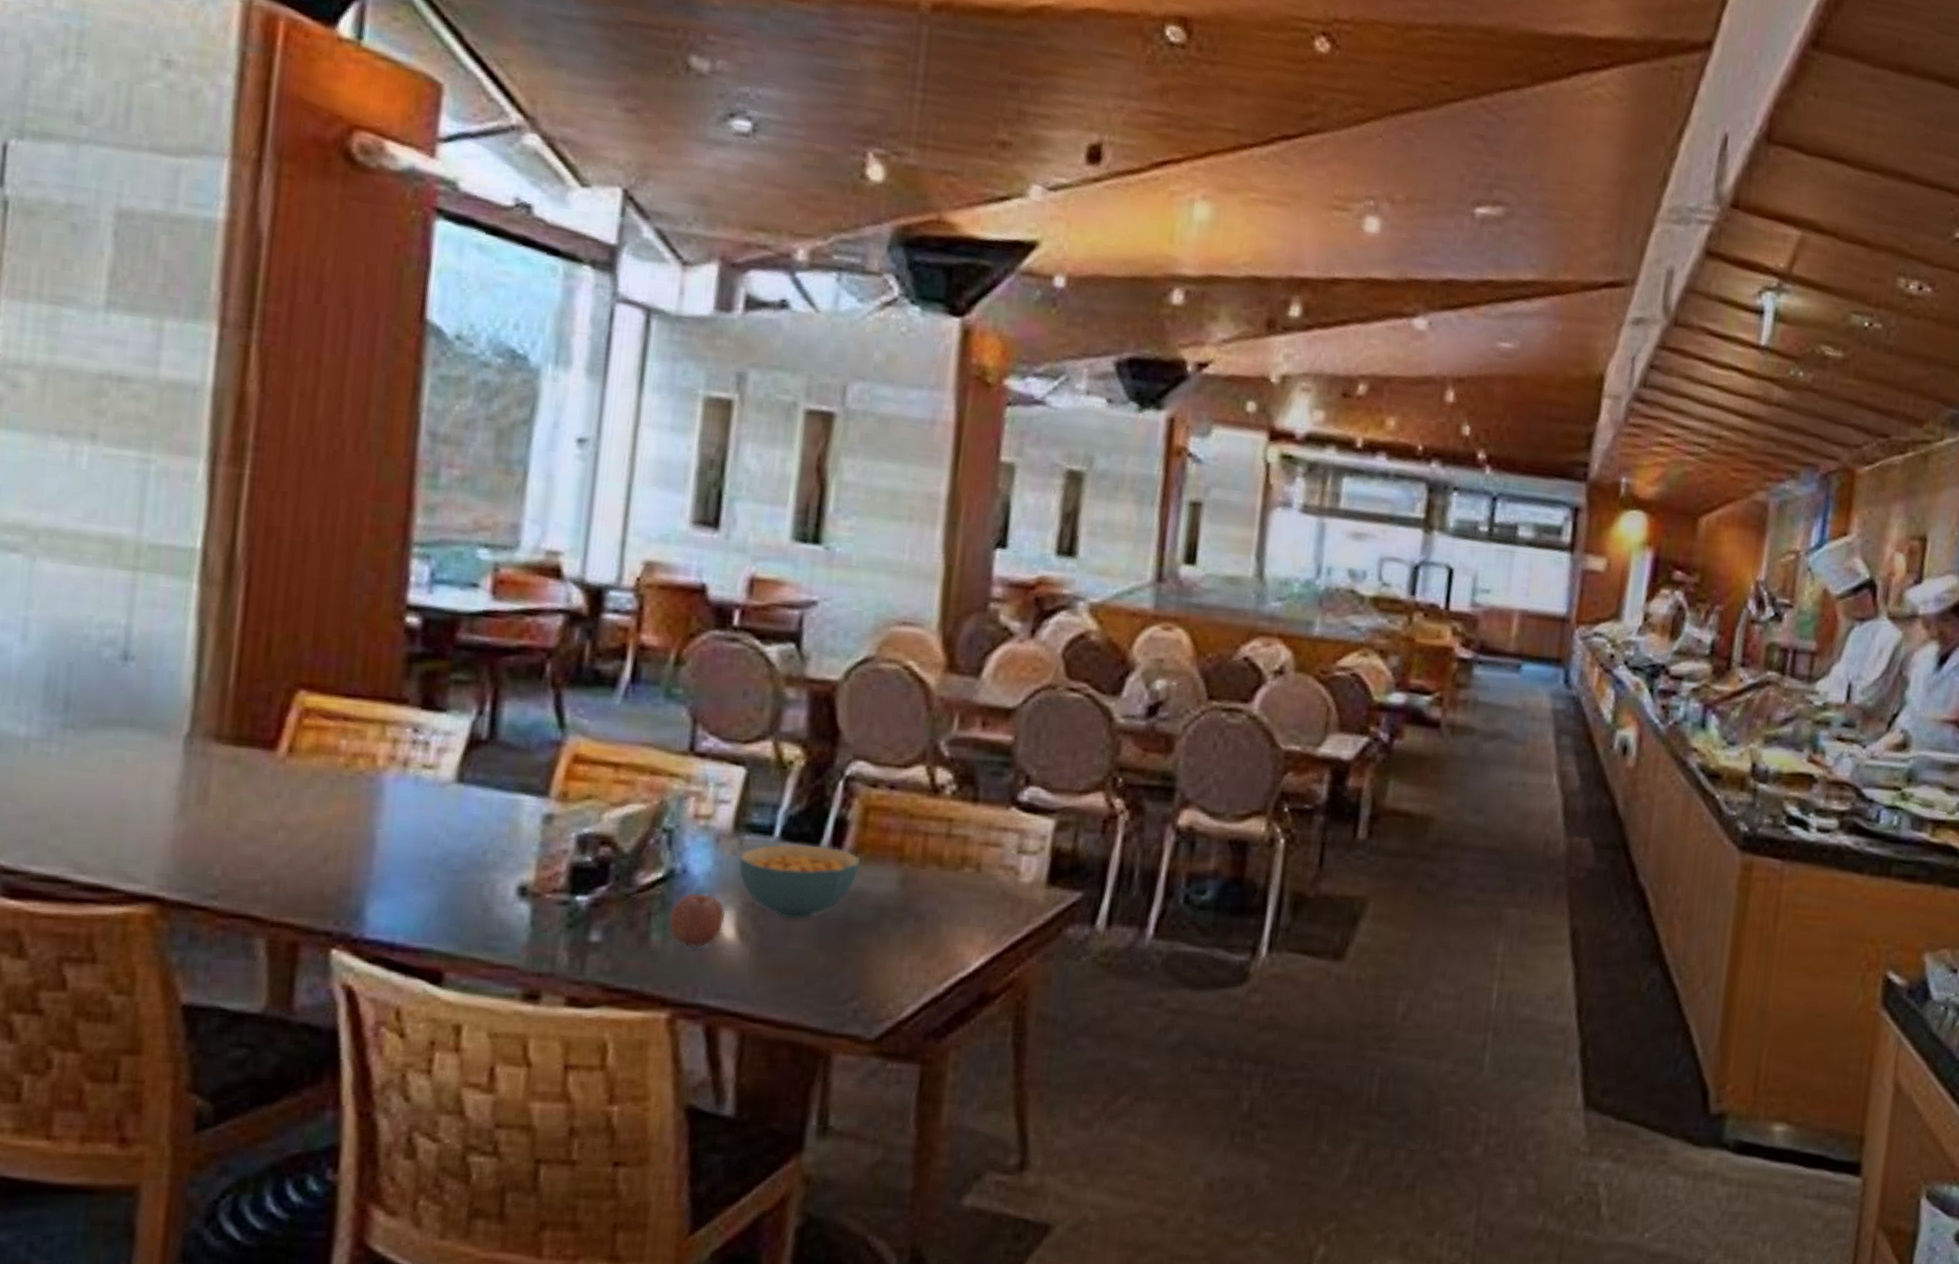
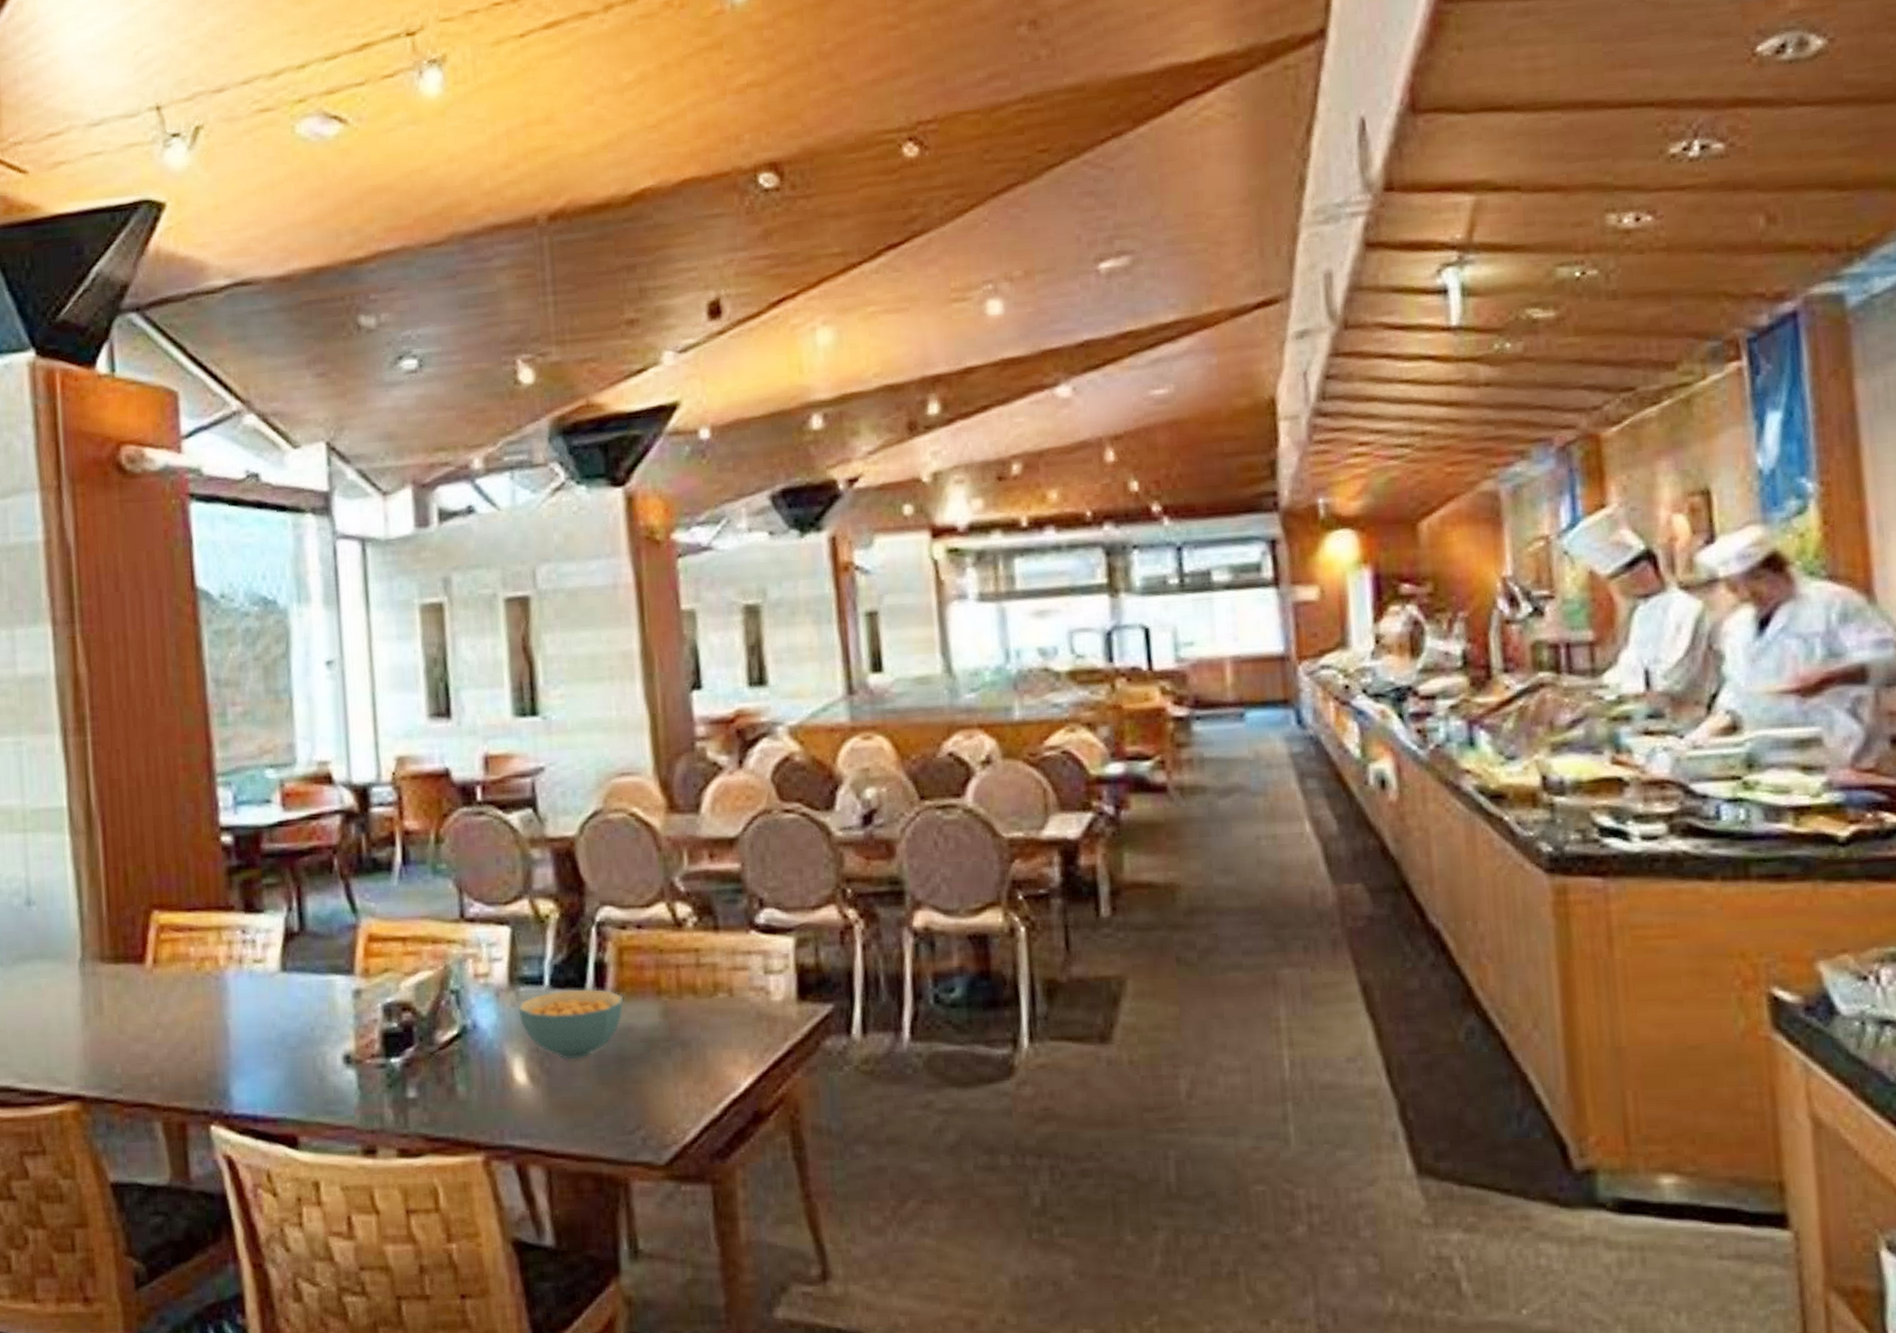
fruit: present [669,892,726,949] -> none [469,1044,516,1096]

